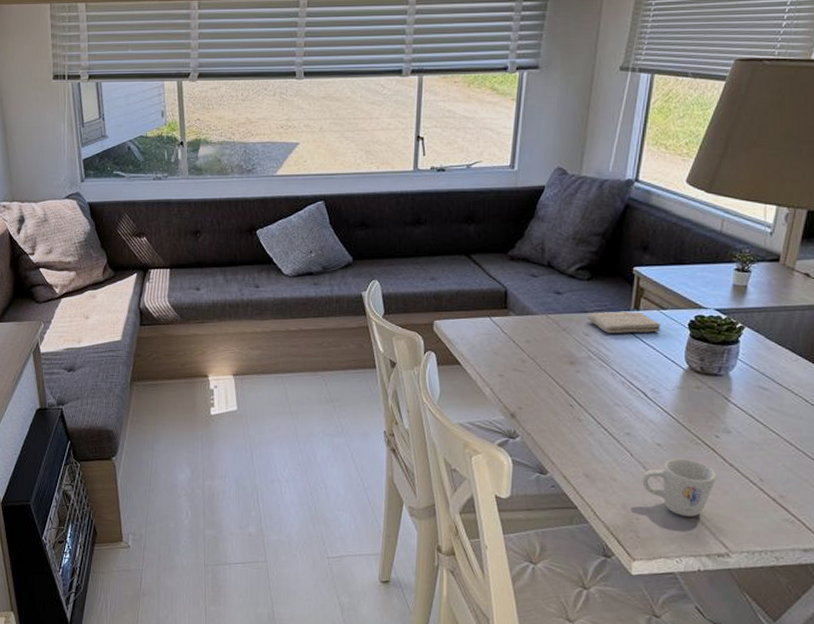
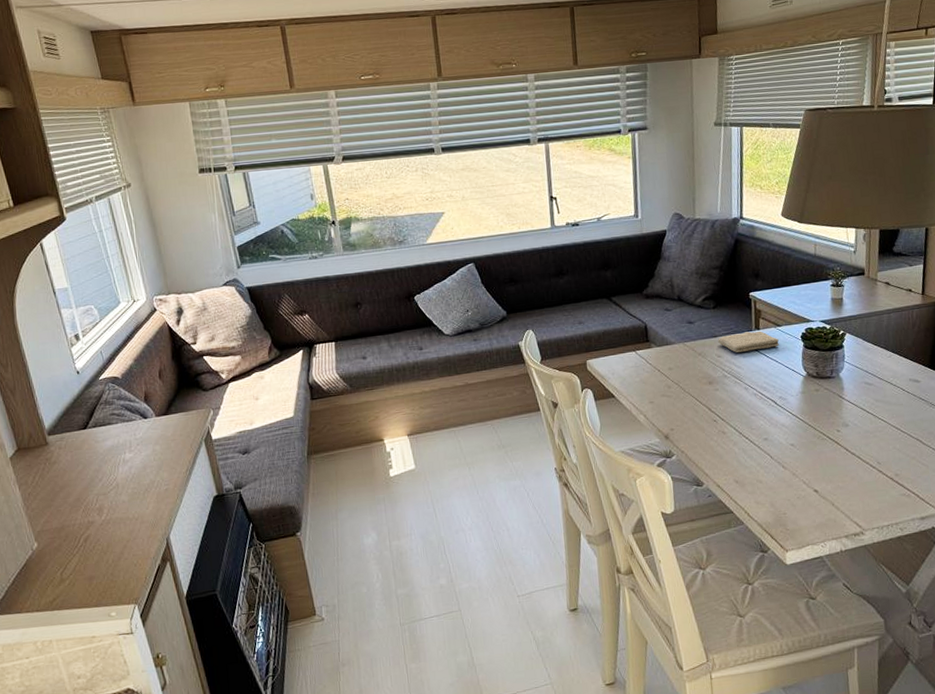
mug: present [642,457,717,517] -> none [783,453,843,505]

